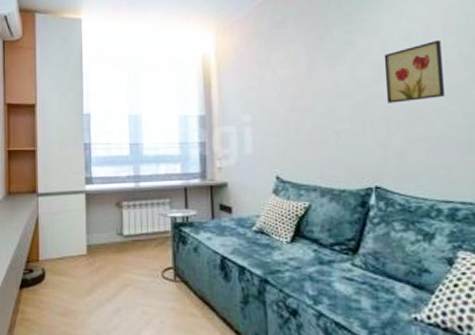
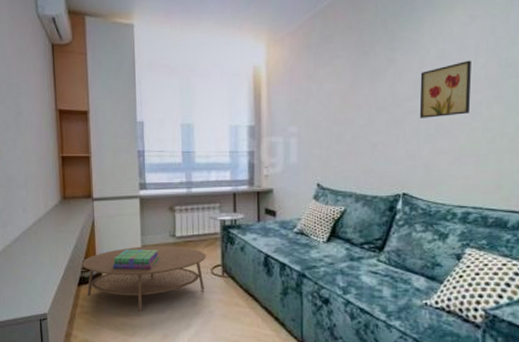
coffee table: none [25,244,156,320] -> present [82,245,206,312]
stack of books: none [56,249,106,272] -> present [113,250,160,270]

